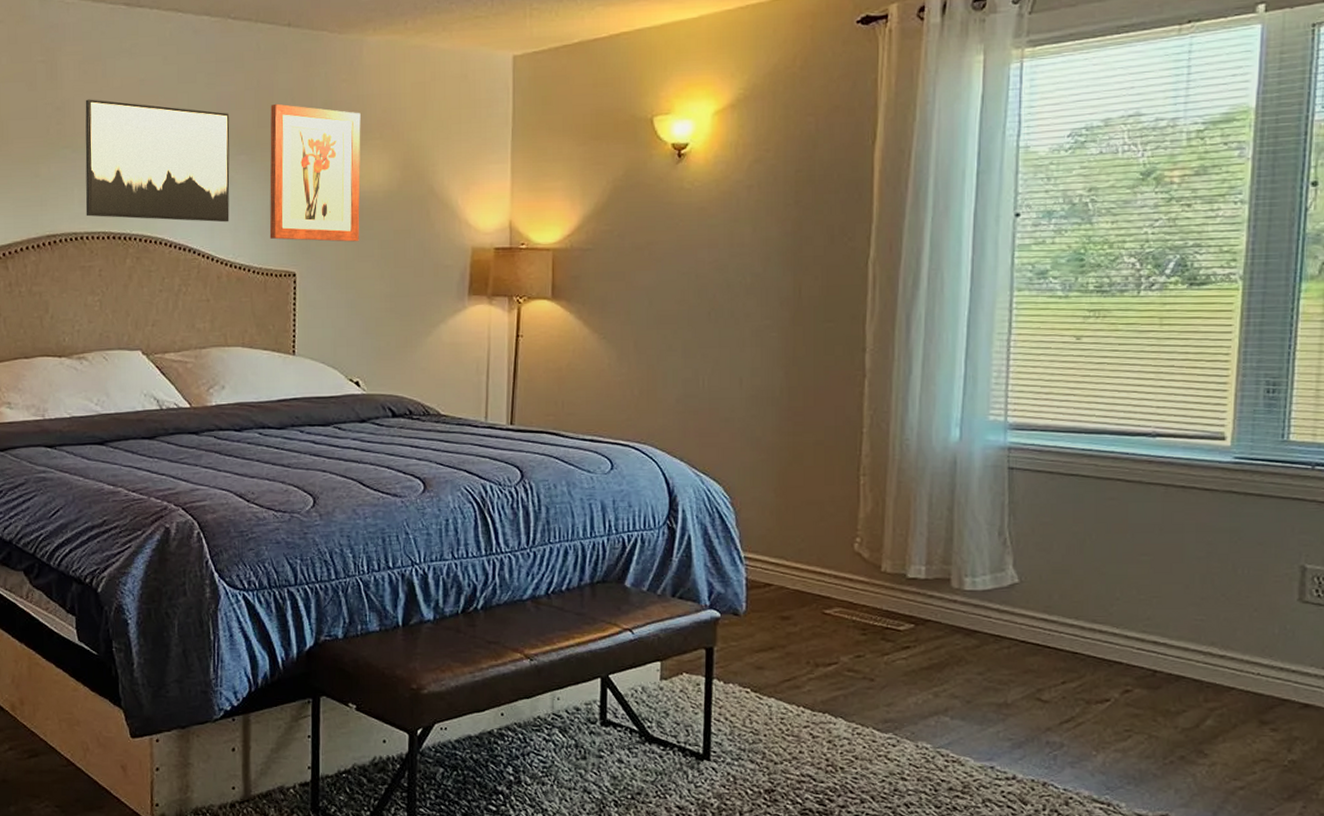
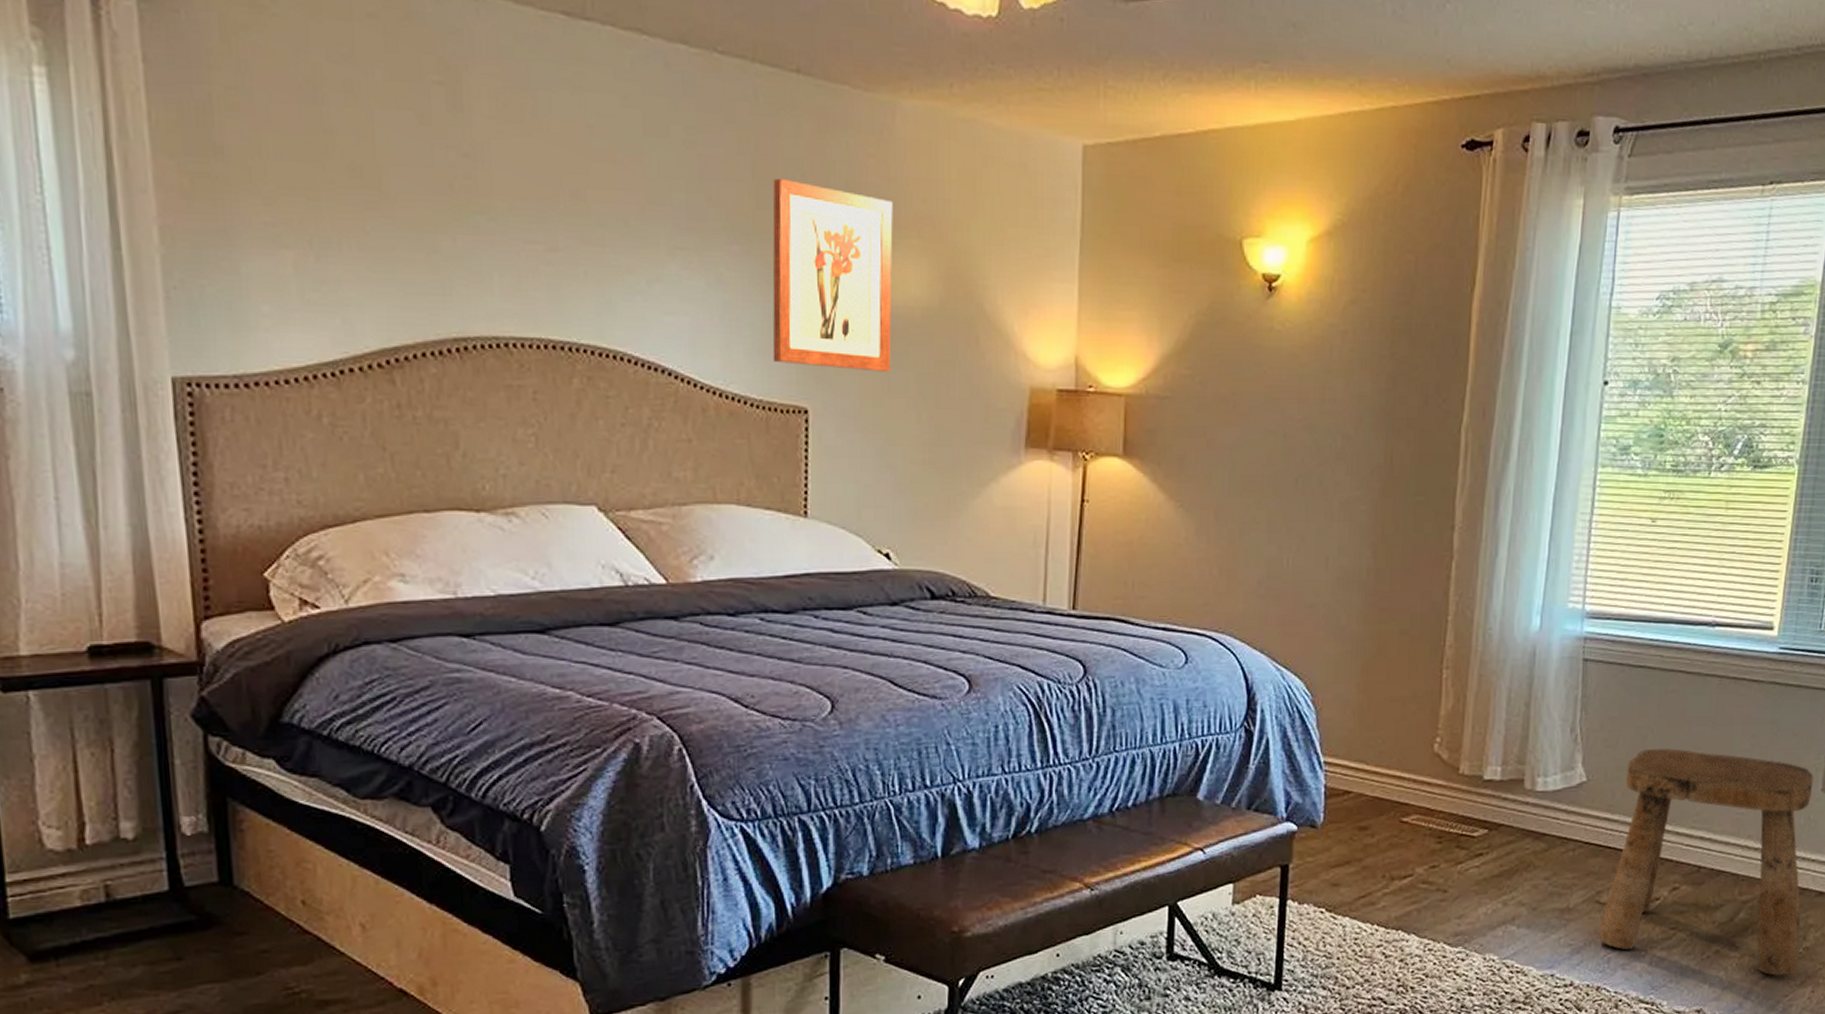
wall art: present [85,99,230,223] -> none [506,146,718,336]
stool: none [1041,554,1287,789] -> present [1598,749,1814,976]

